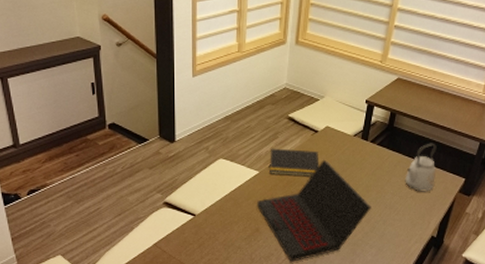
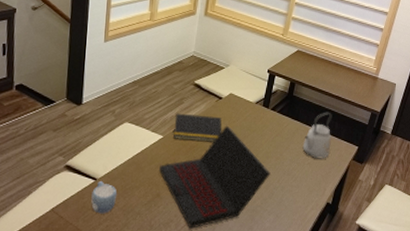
mug: none [192,217,217,248] -> present [91,181,118,214]

